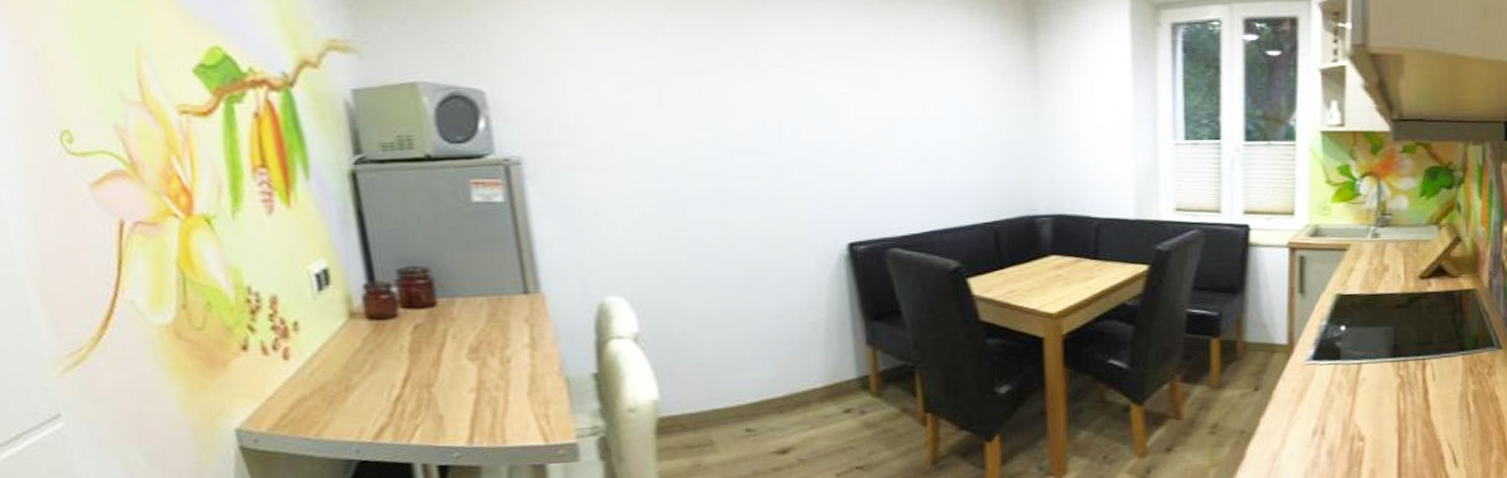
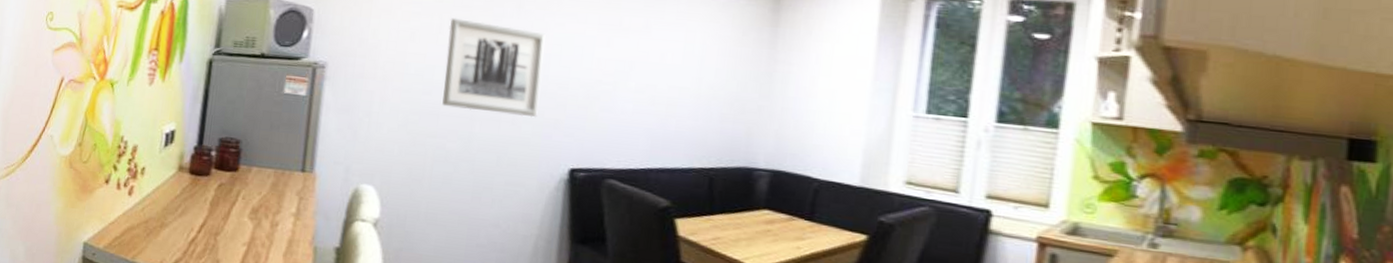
wall art: none [670,87,800,194] -> present [442,18,546,118]

